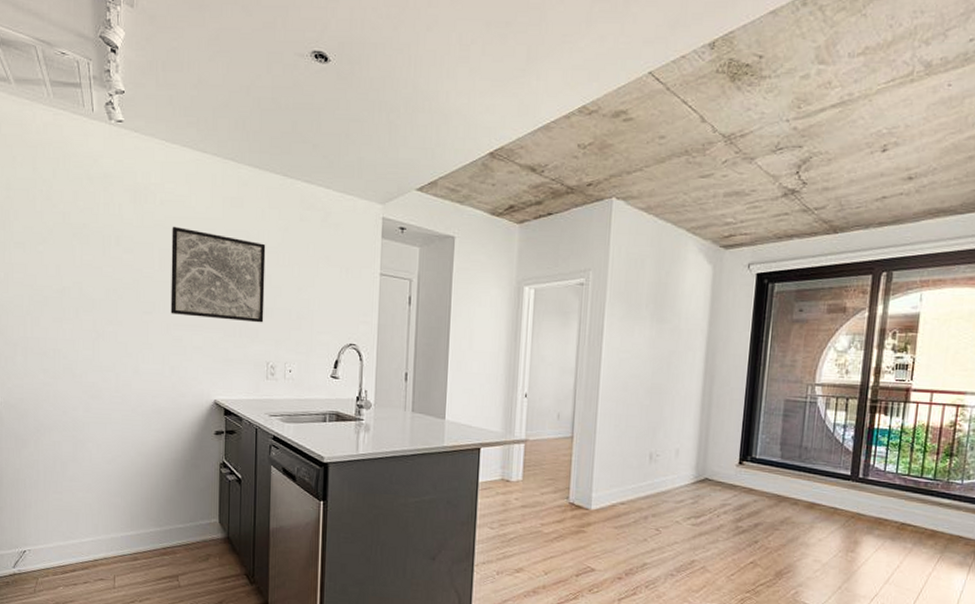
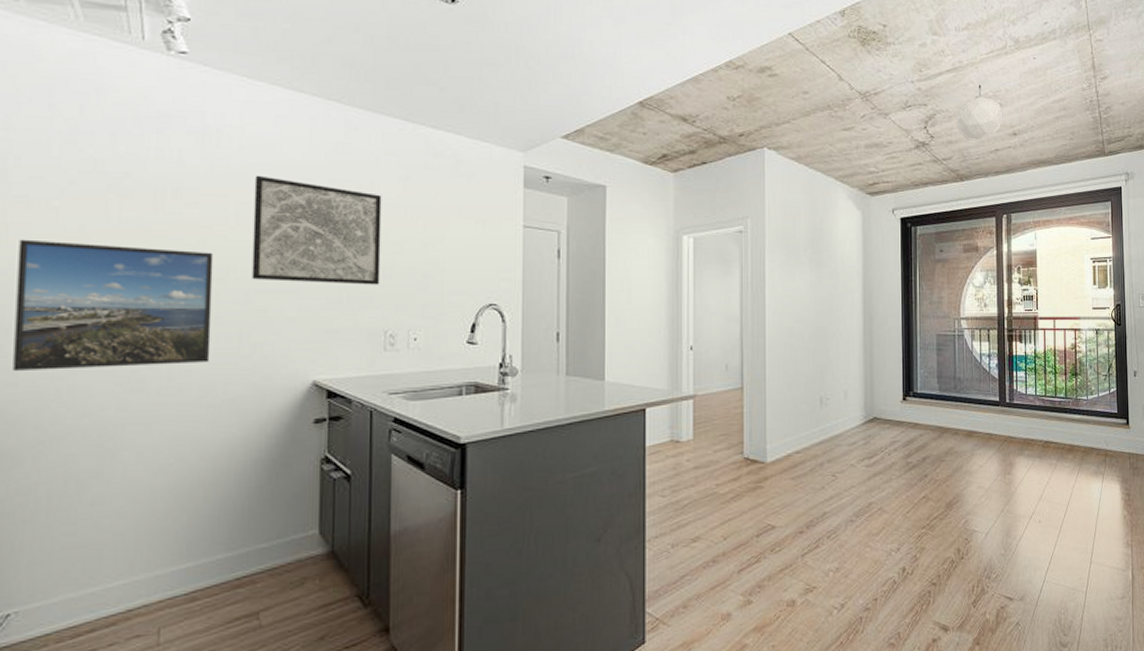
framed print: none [20,276,144,380] -> present [13,239,214,371]
pendant lamp: none [836,120,898,187] -> present [956,84,1003,141]

